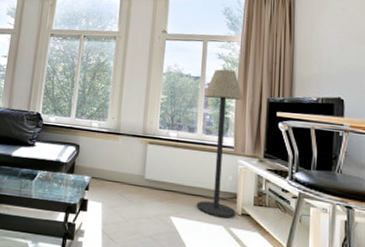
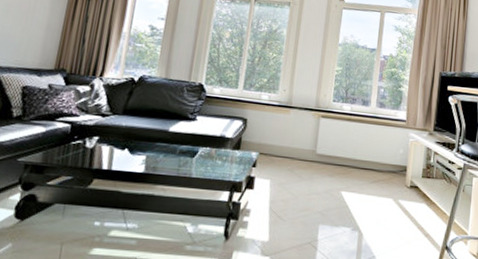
floor lamp: present [196,69,243,219] -> none [367,41,417,191]

